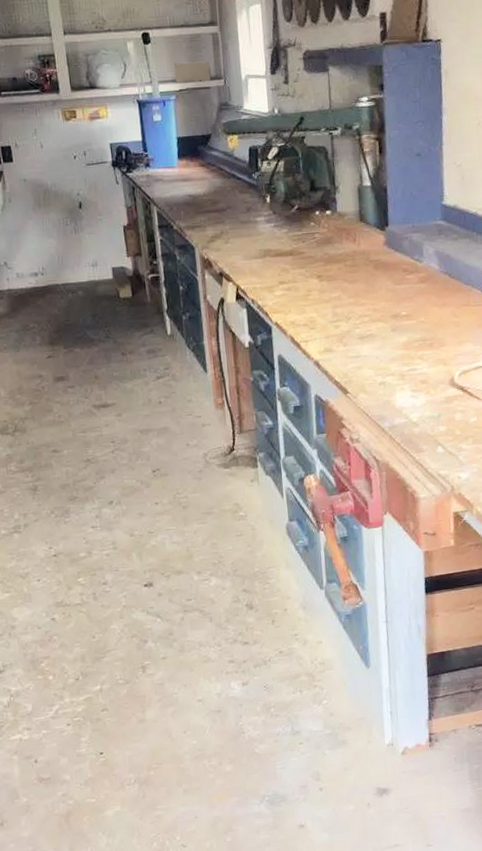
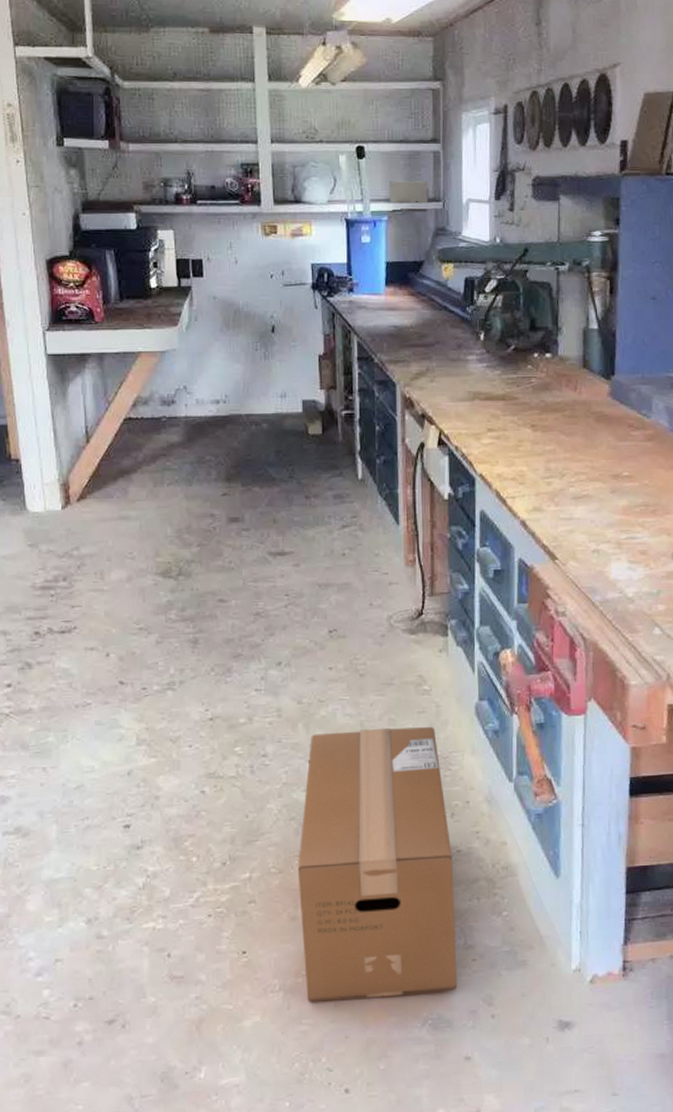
box: none [142,547,289,791] -> present [297,727,458,1002]

